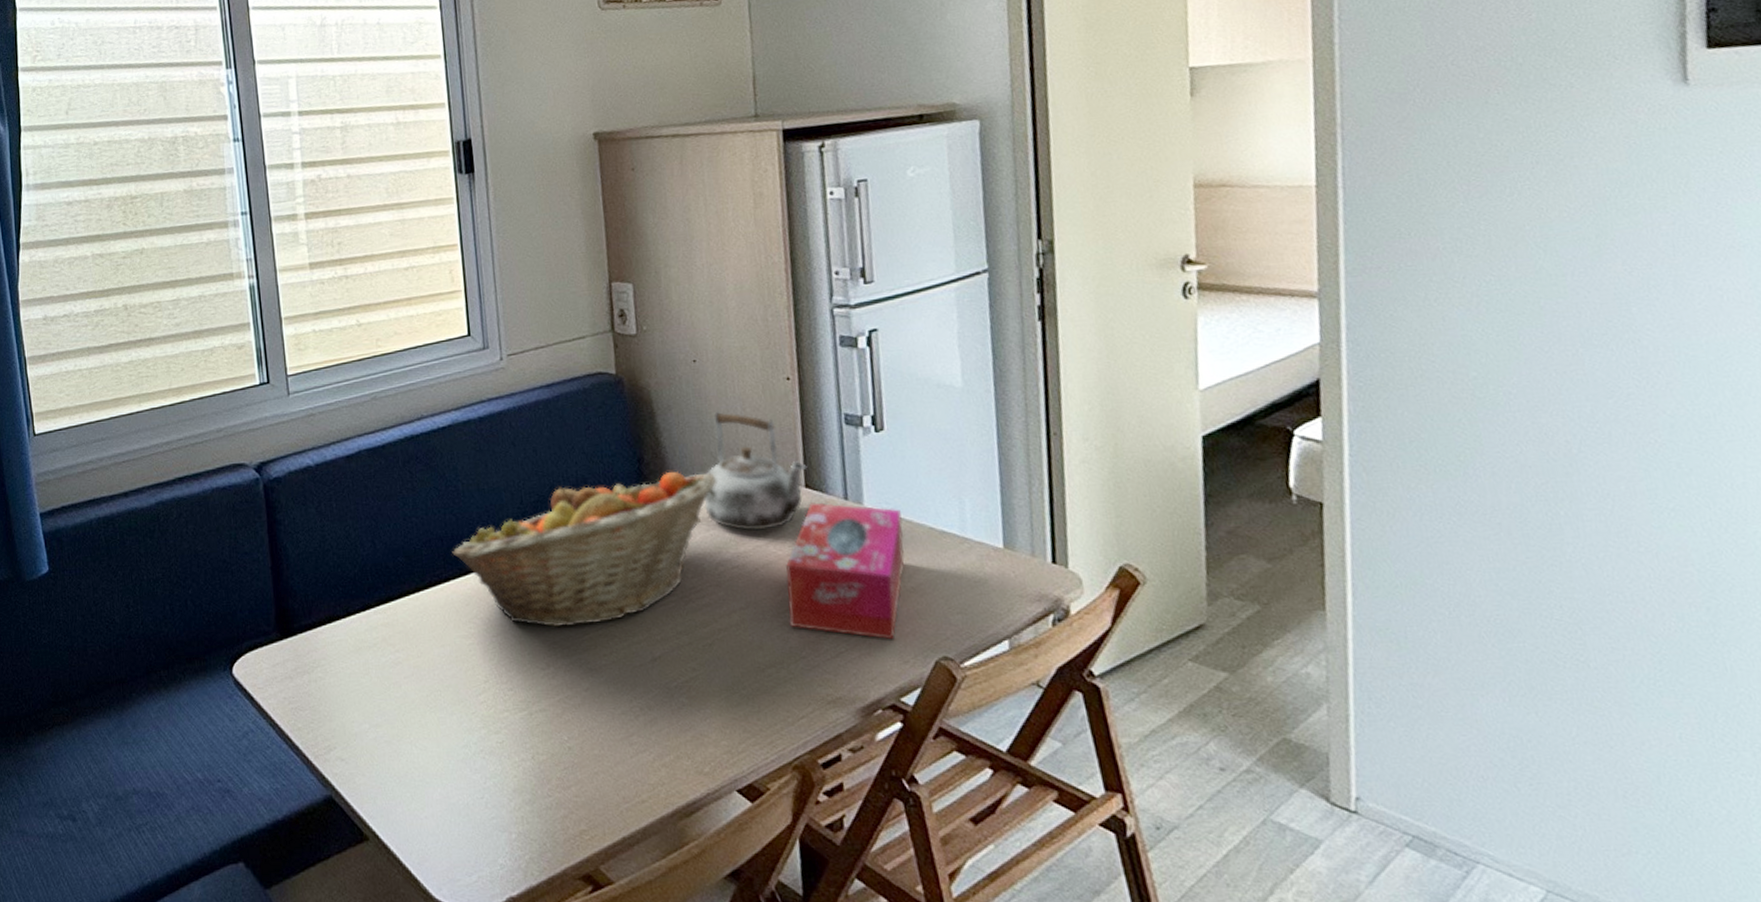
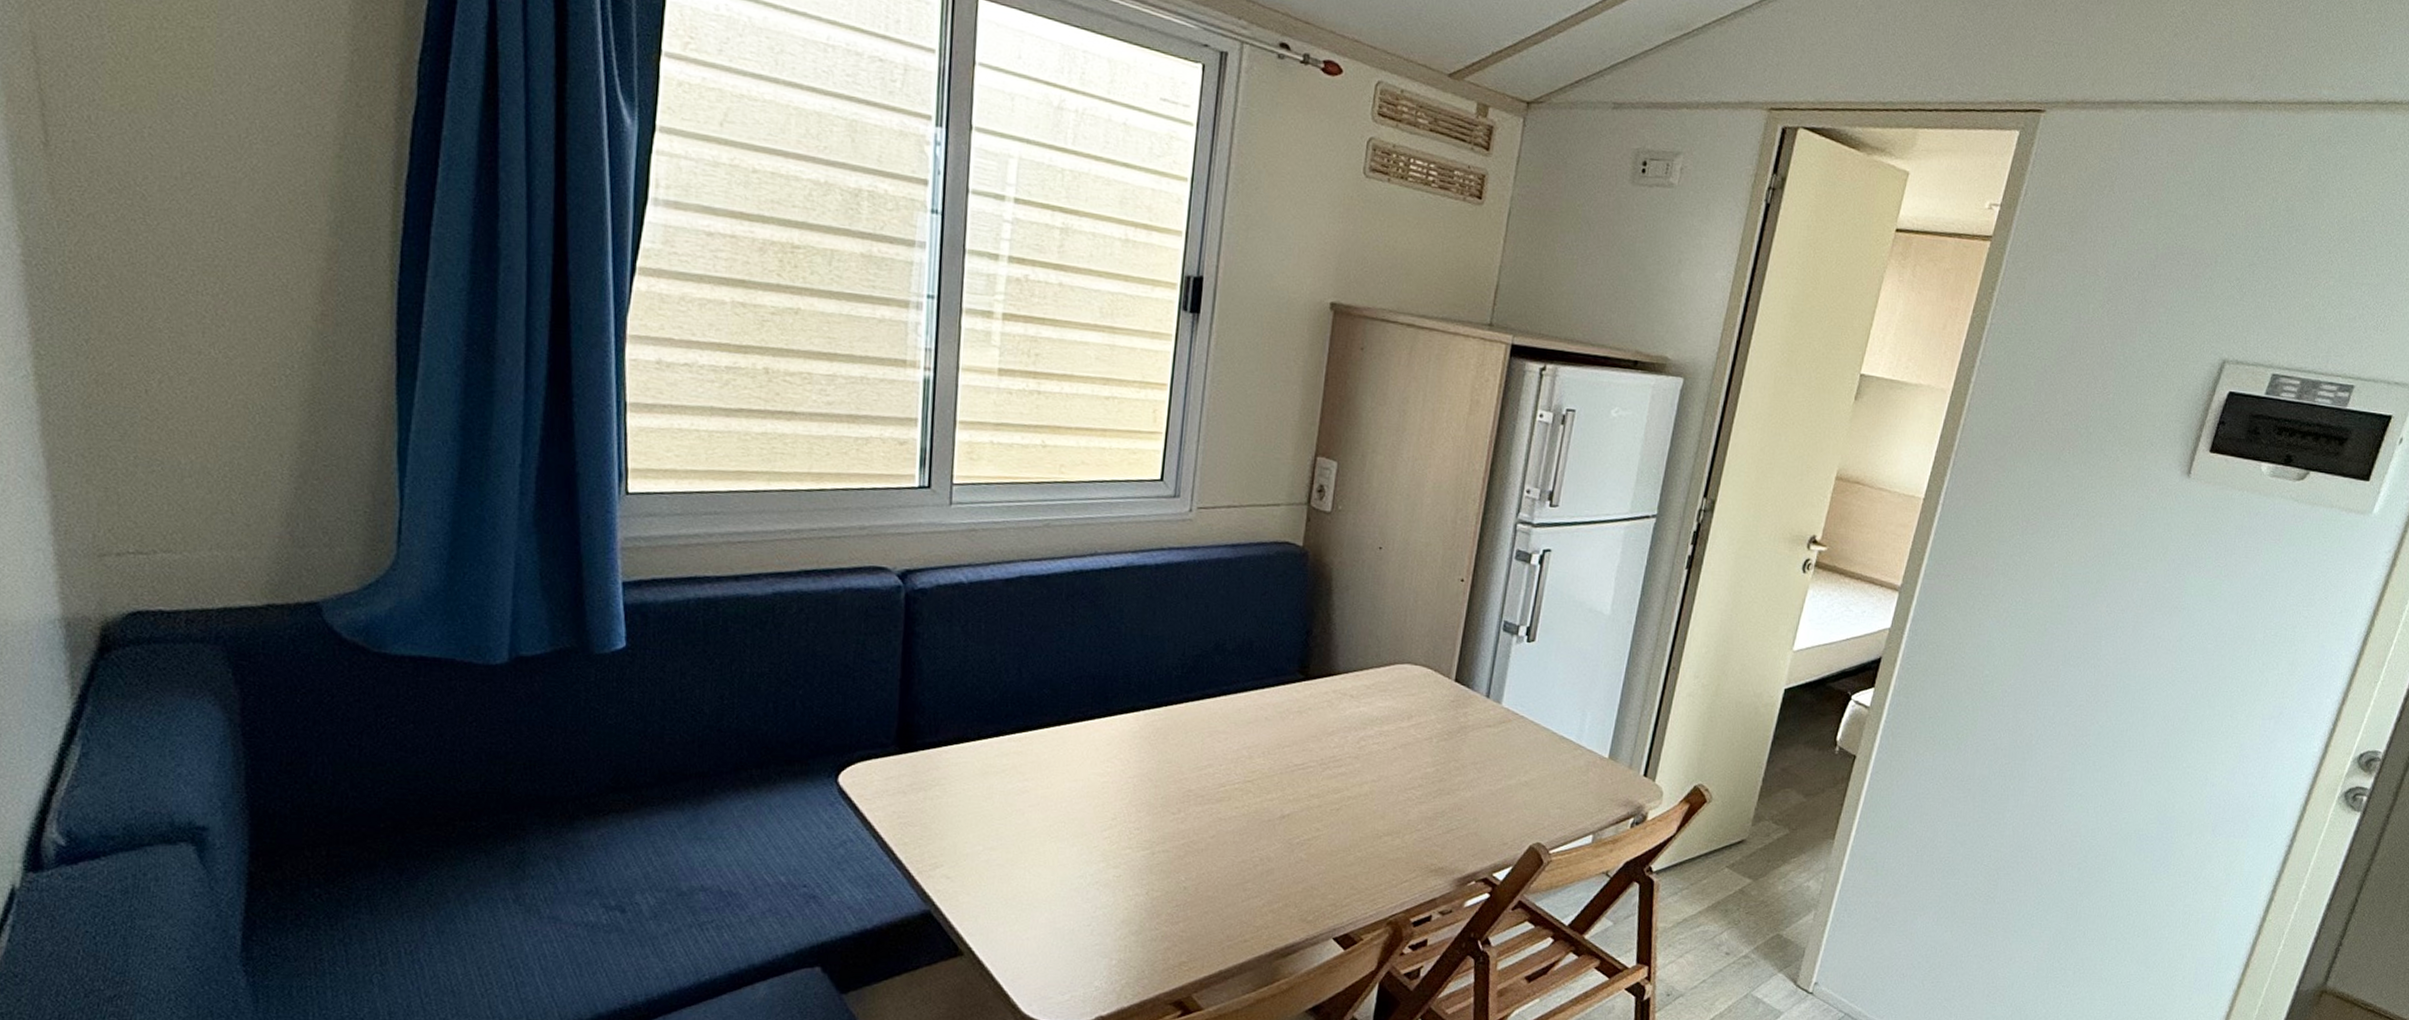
fruit basket: present [452,471,718,627] -> none [1102,643,1377,778]
kettle: present [704,409,807,531] -> none [1360,597,1461,714]
tissue box: present [786,503,905,640] -> none [1413,696,1532,824]

